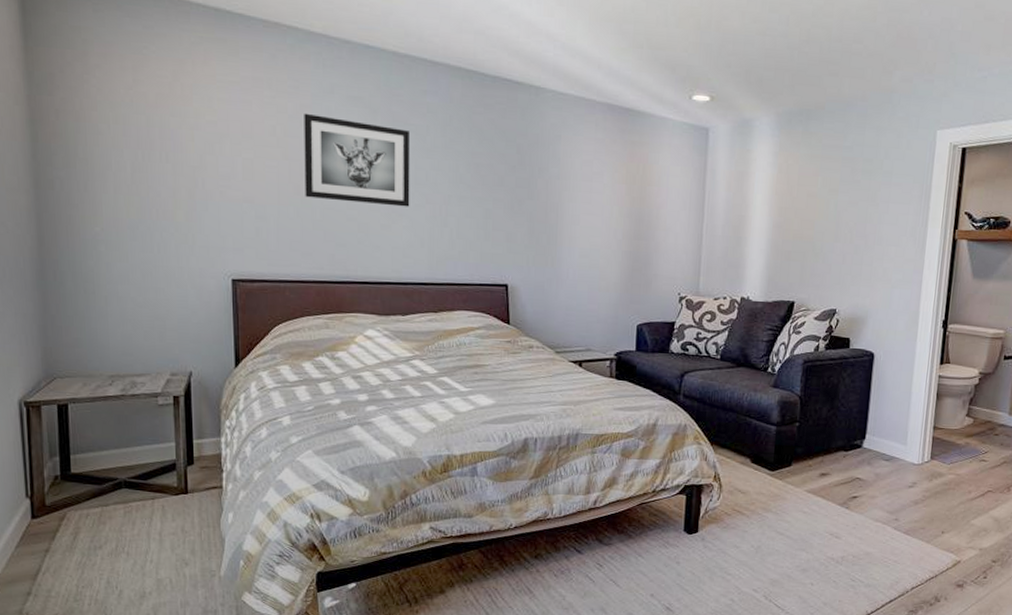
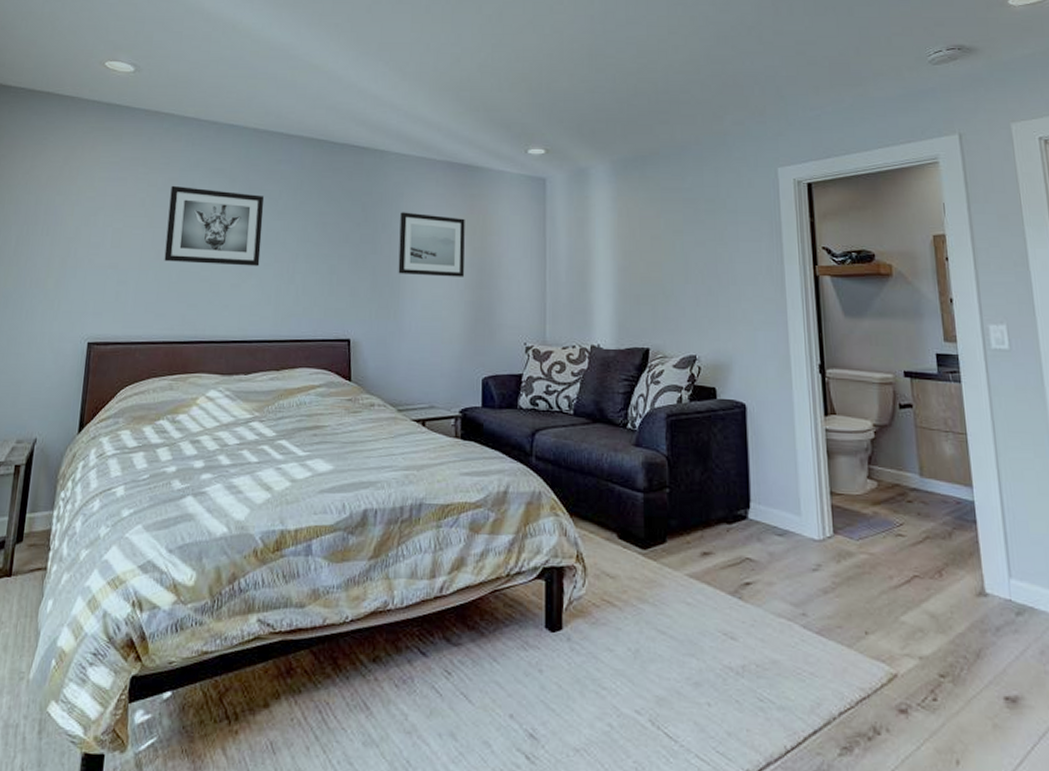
wall art: none [555,156,625,227] -> present [398,212,465,277]

